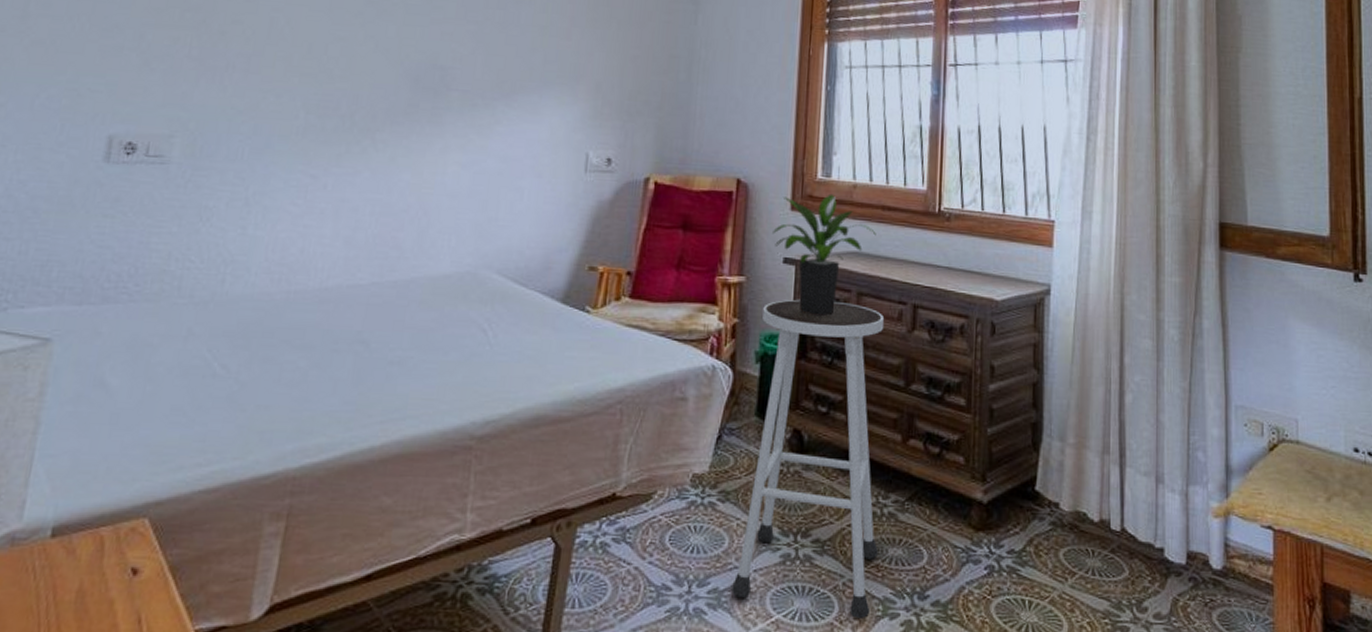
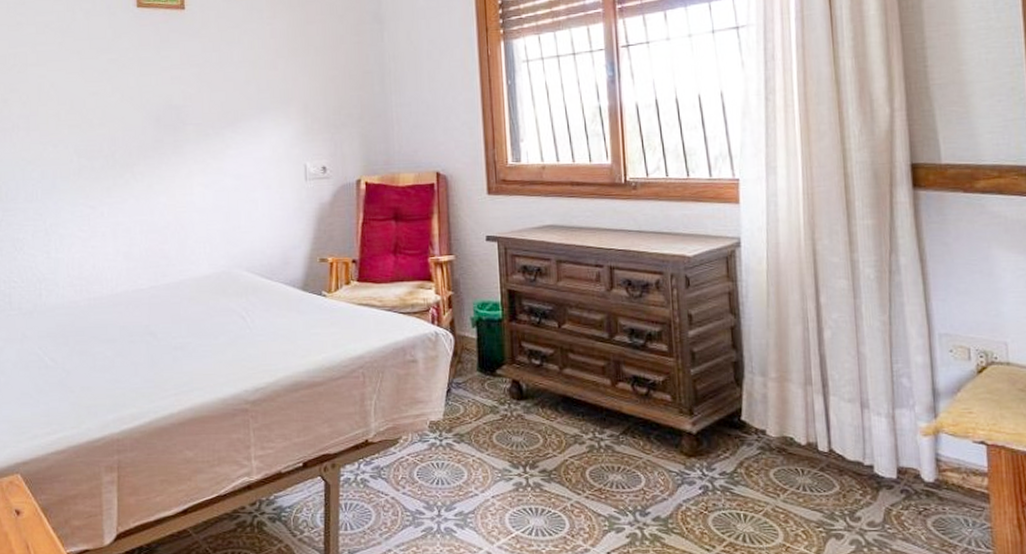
stool: present [731,299,885,618] -> none [473,269,600,533]
potted plant: present [773,193,876,317] -> none [474,176,568,284]

